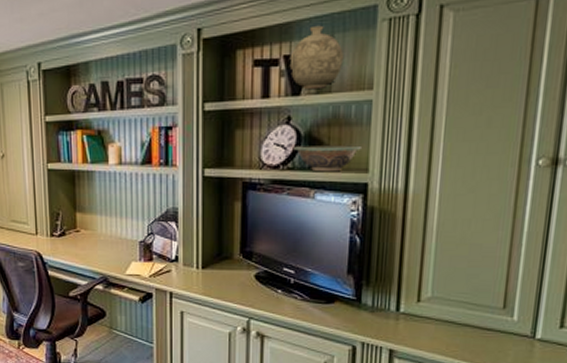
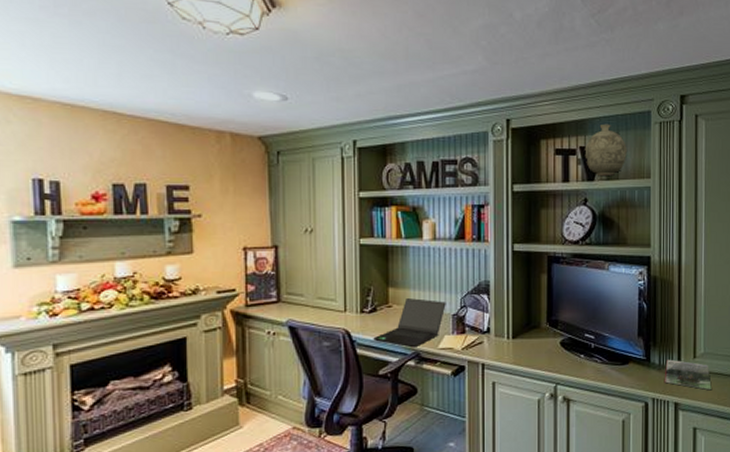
laptop: none [63,224,133,273] -> present [373,298,446,348]
decorative bowl: present [294,145,363,172] -> none [591,224,645,247]
magazine: none [377,301,439,340] -> present [664,359,712,391]

